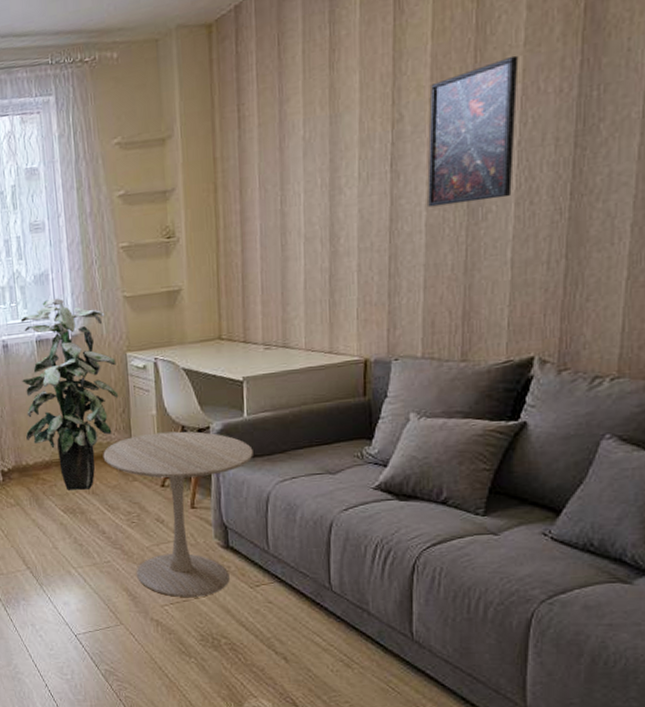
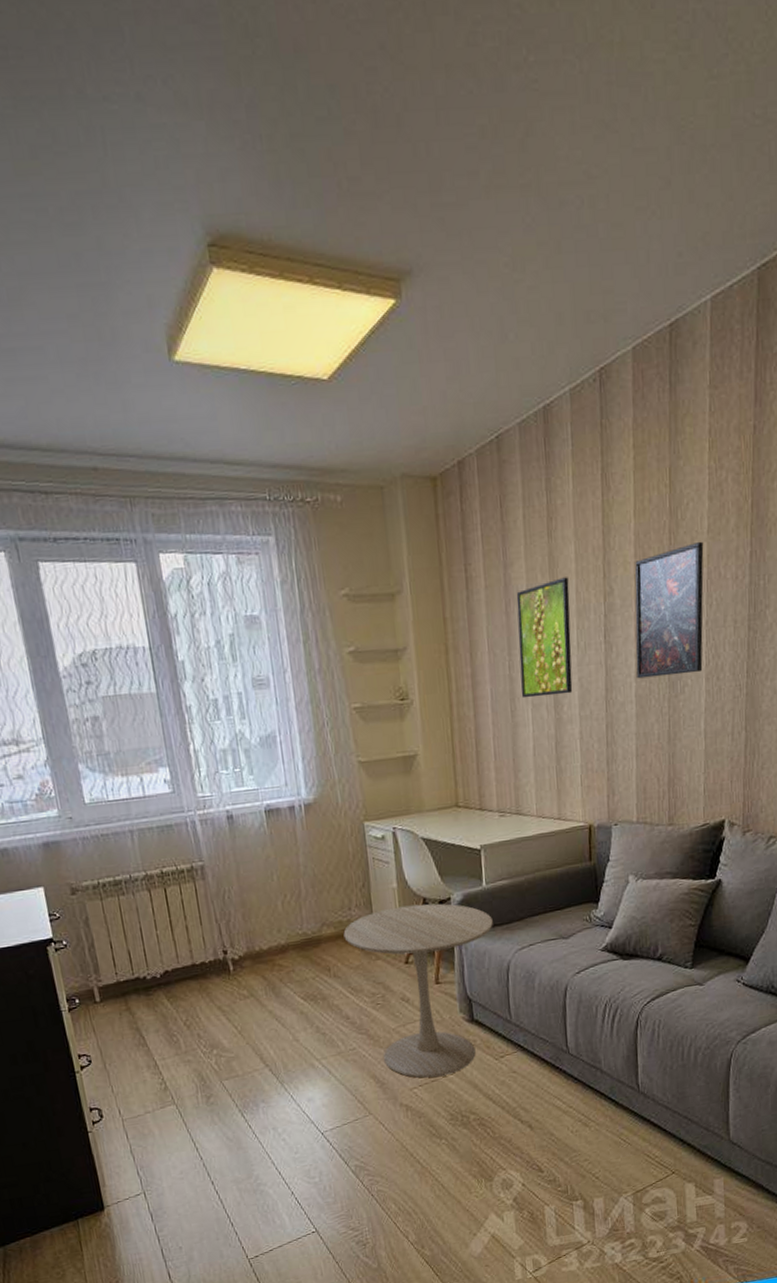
indoor plant: present [20,298,119,490] -> none [246,762,358,975]
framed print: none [291,107,352,233] -> present [516,577,573,699]

